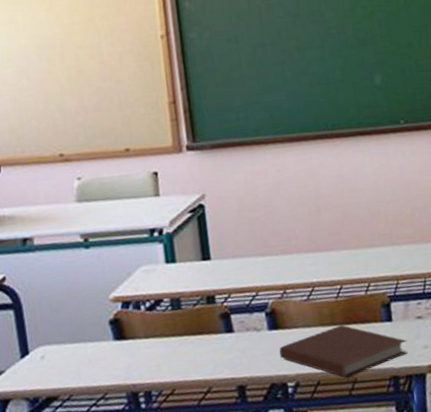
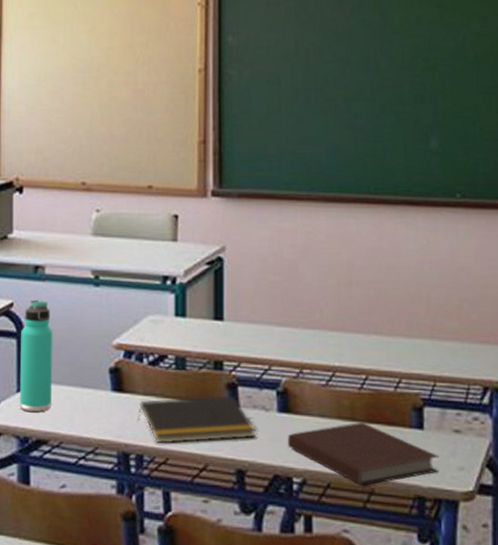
thermos bottle: none [17,270,58,374] -> present [19,299,53,412]
notepad: none [142,324,251,379] -> present [138,395,256,444]

